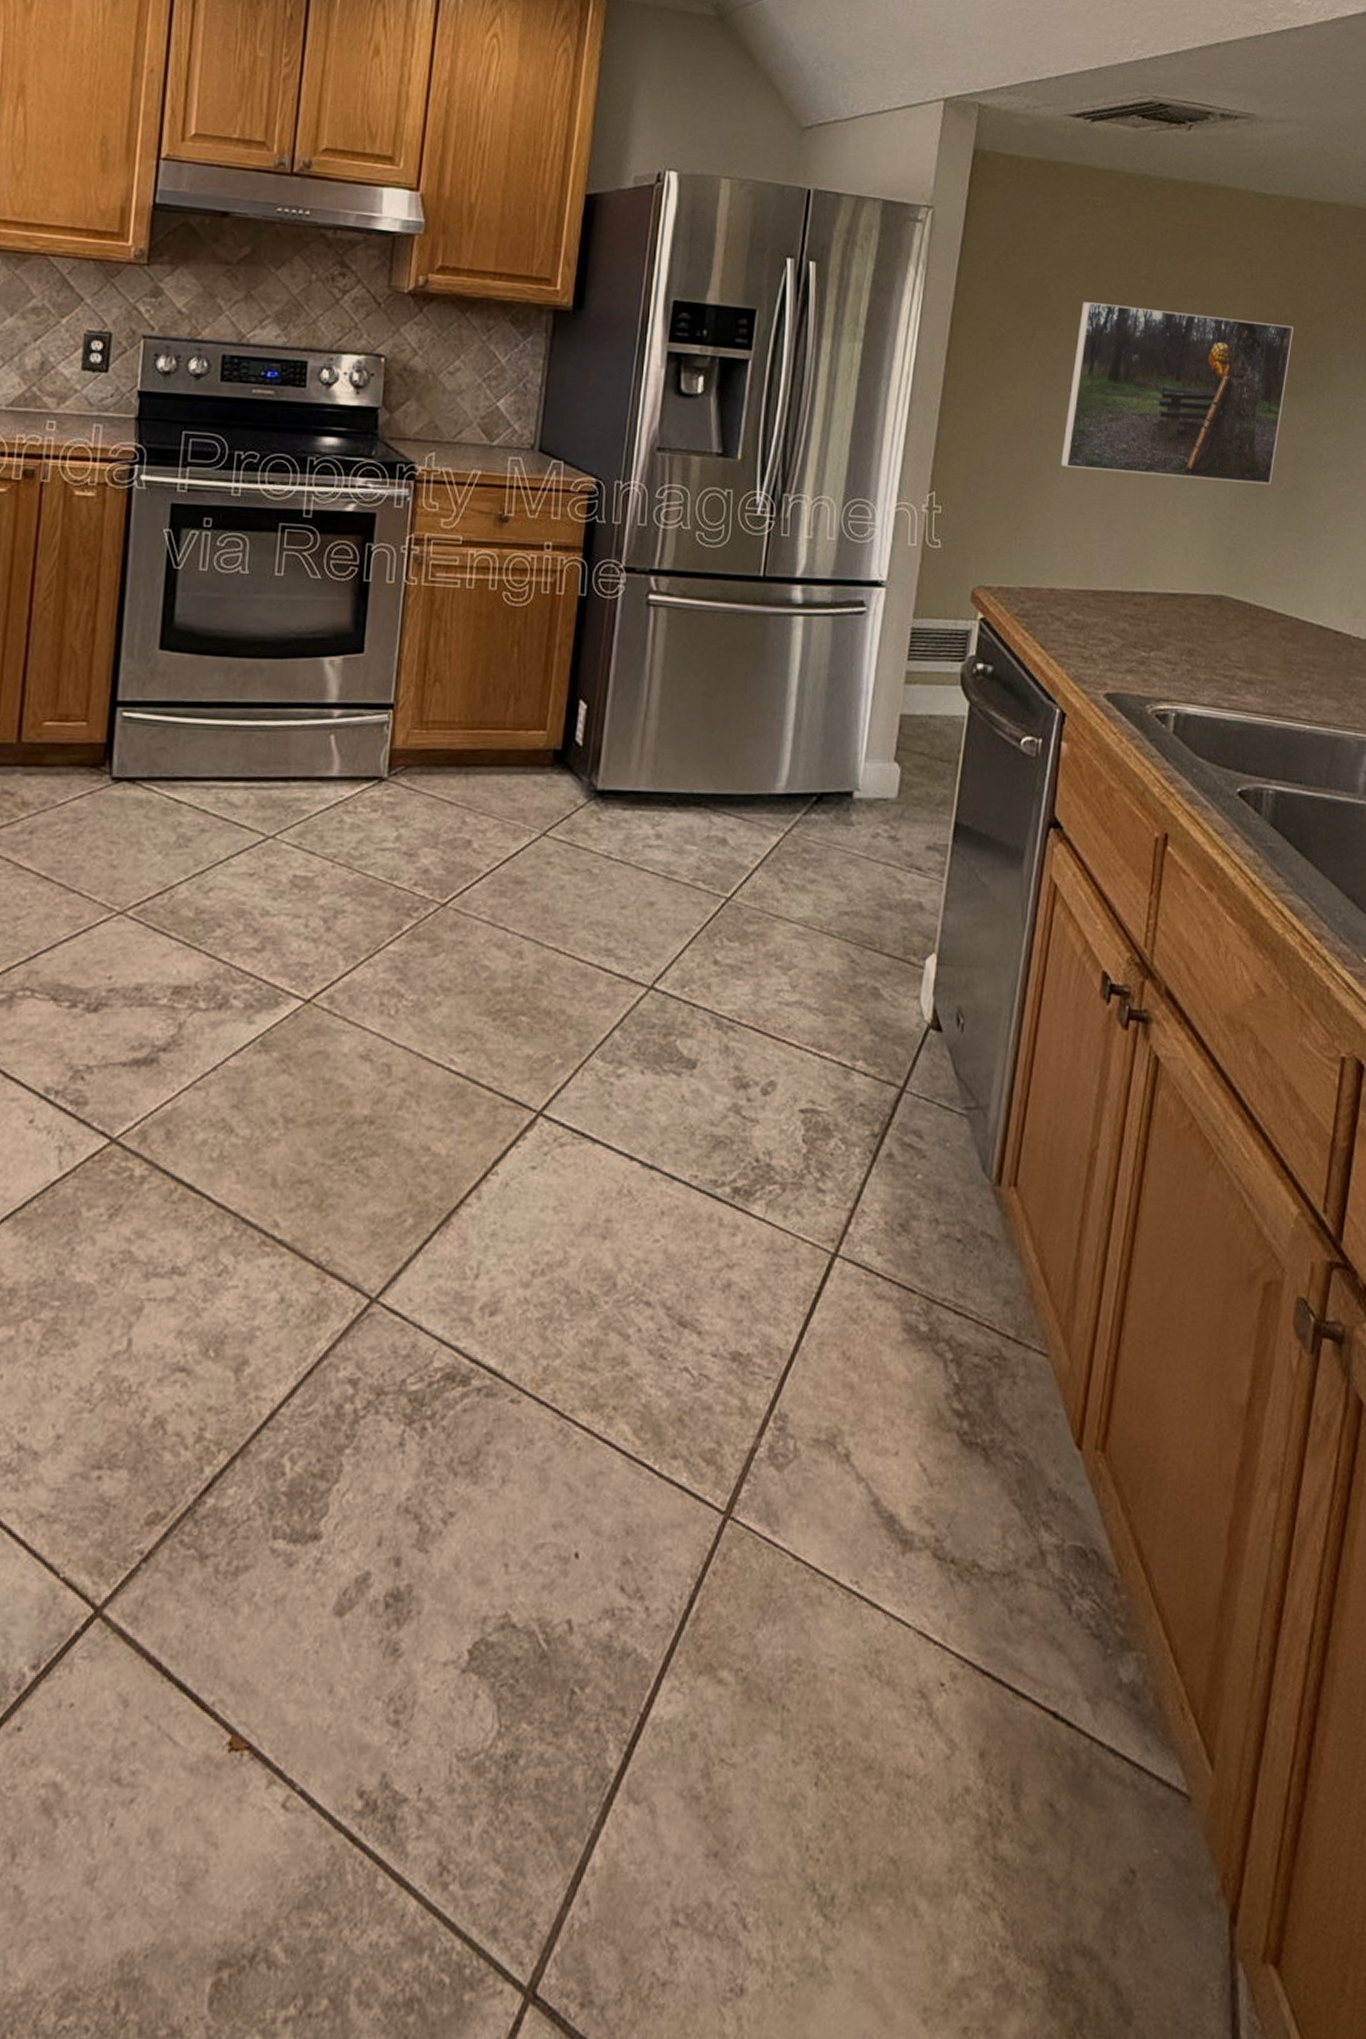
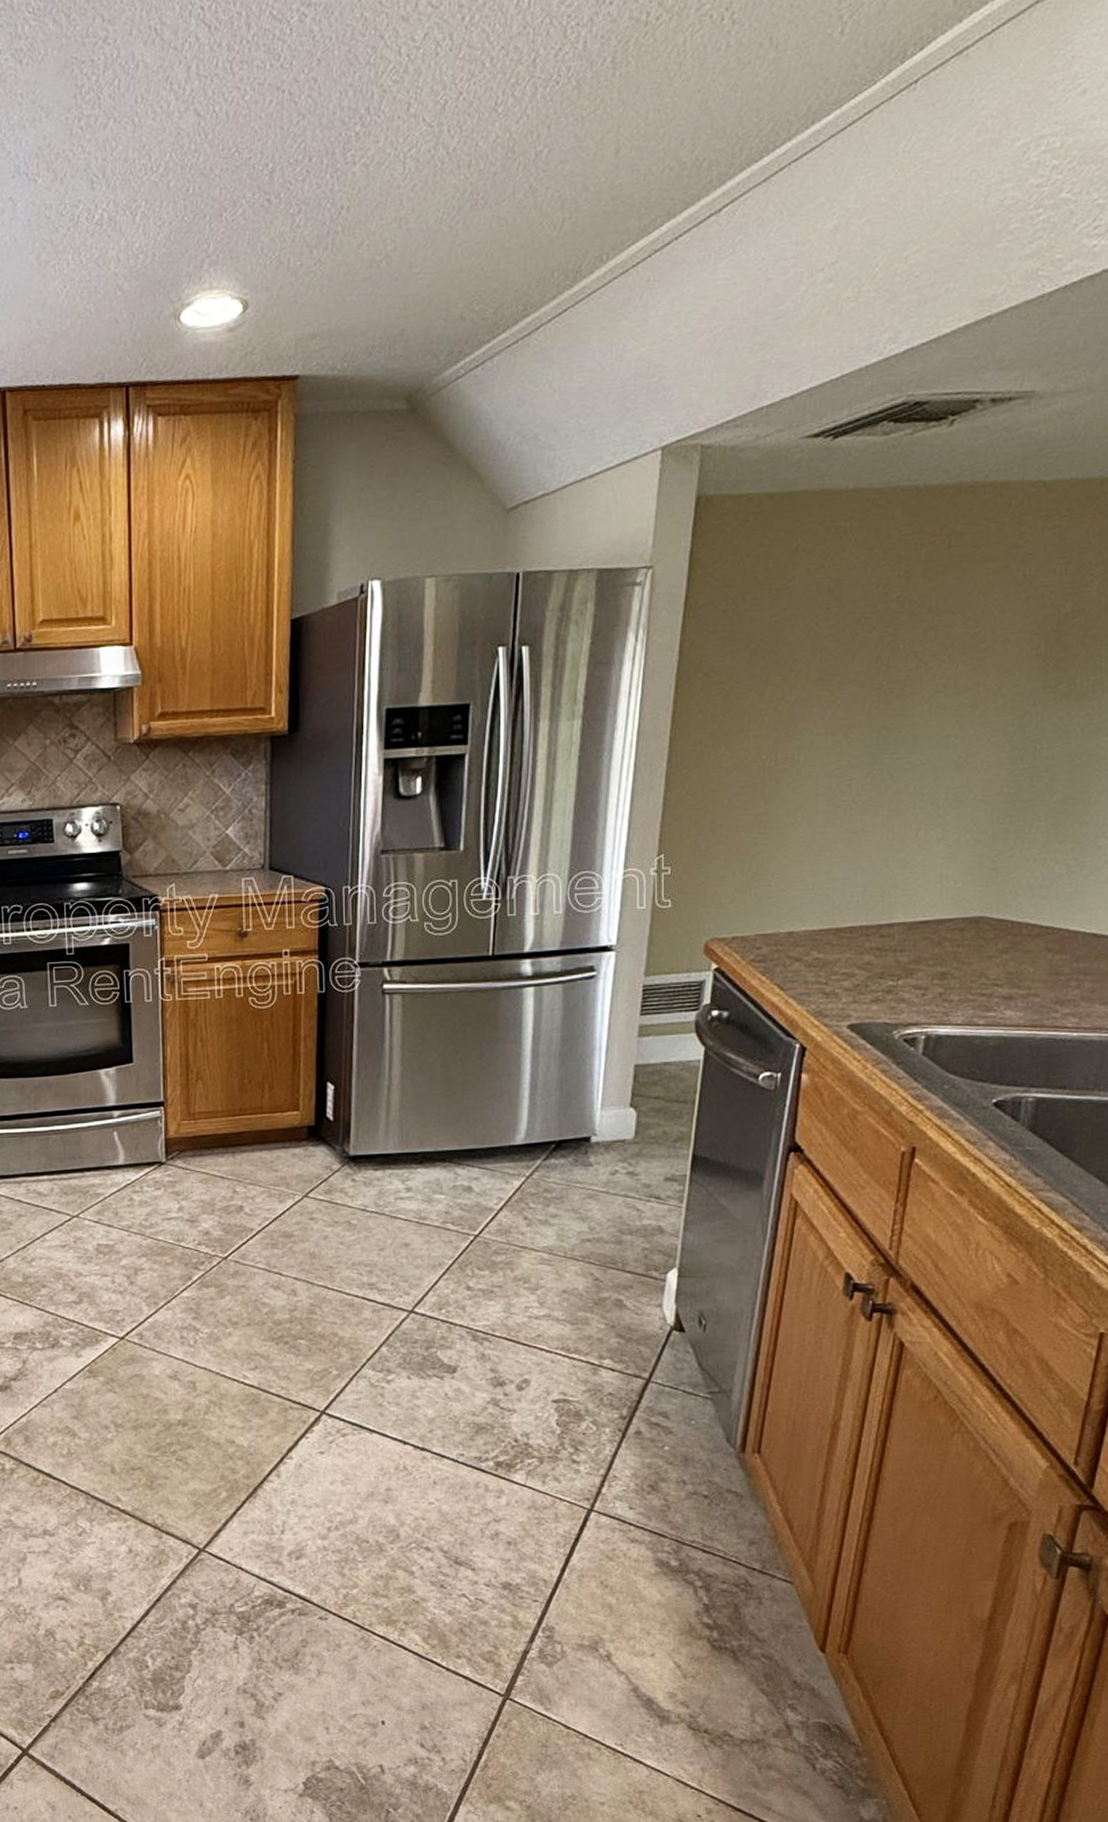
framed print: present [1060,302,1293,485] -> none [798,624,1074,812]

